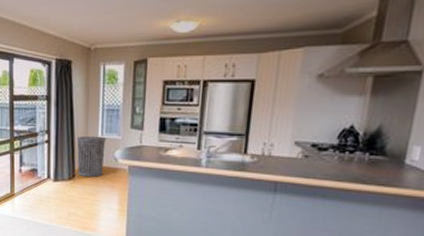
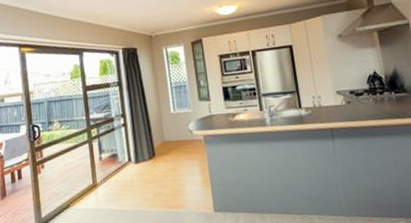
trash can: present [76,135,106,177] -> none [151,112,181,153]

